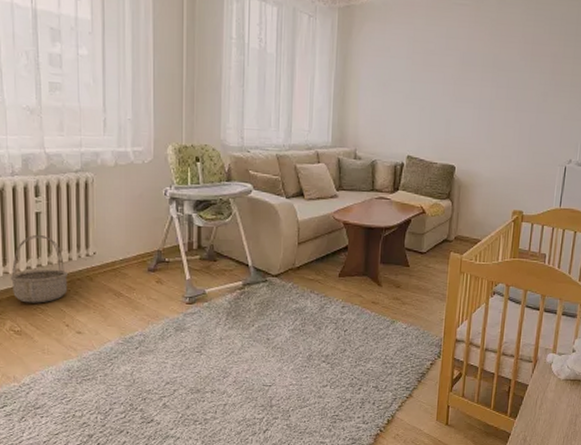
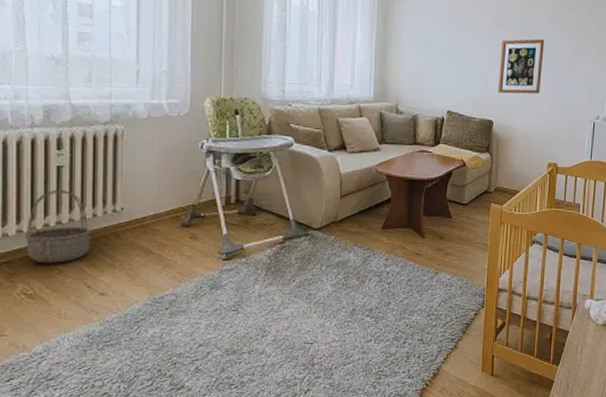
wall art: none [461,76,514,137] -> present [497,38,545,94]

